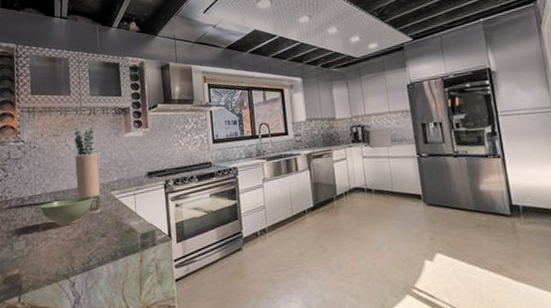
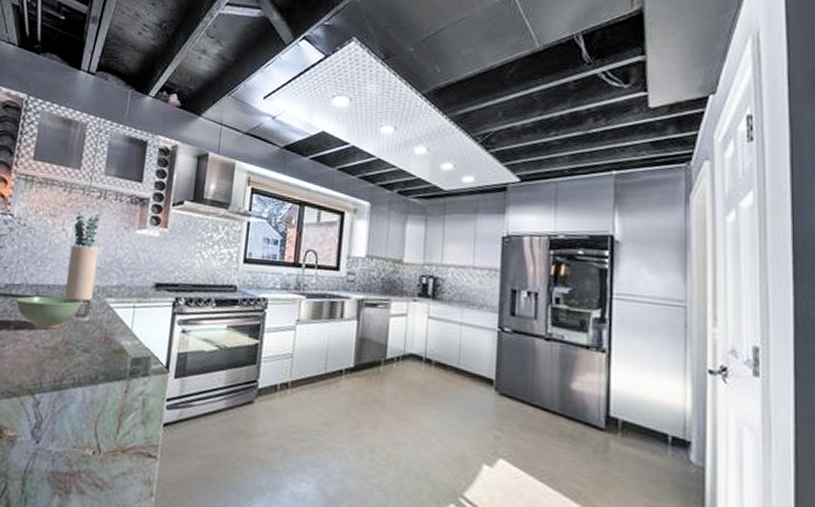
microwave: present [365,127,392,148] -> none [437,282,471,312]

